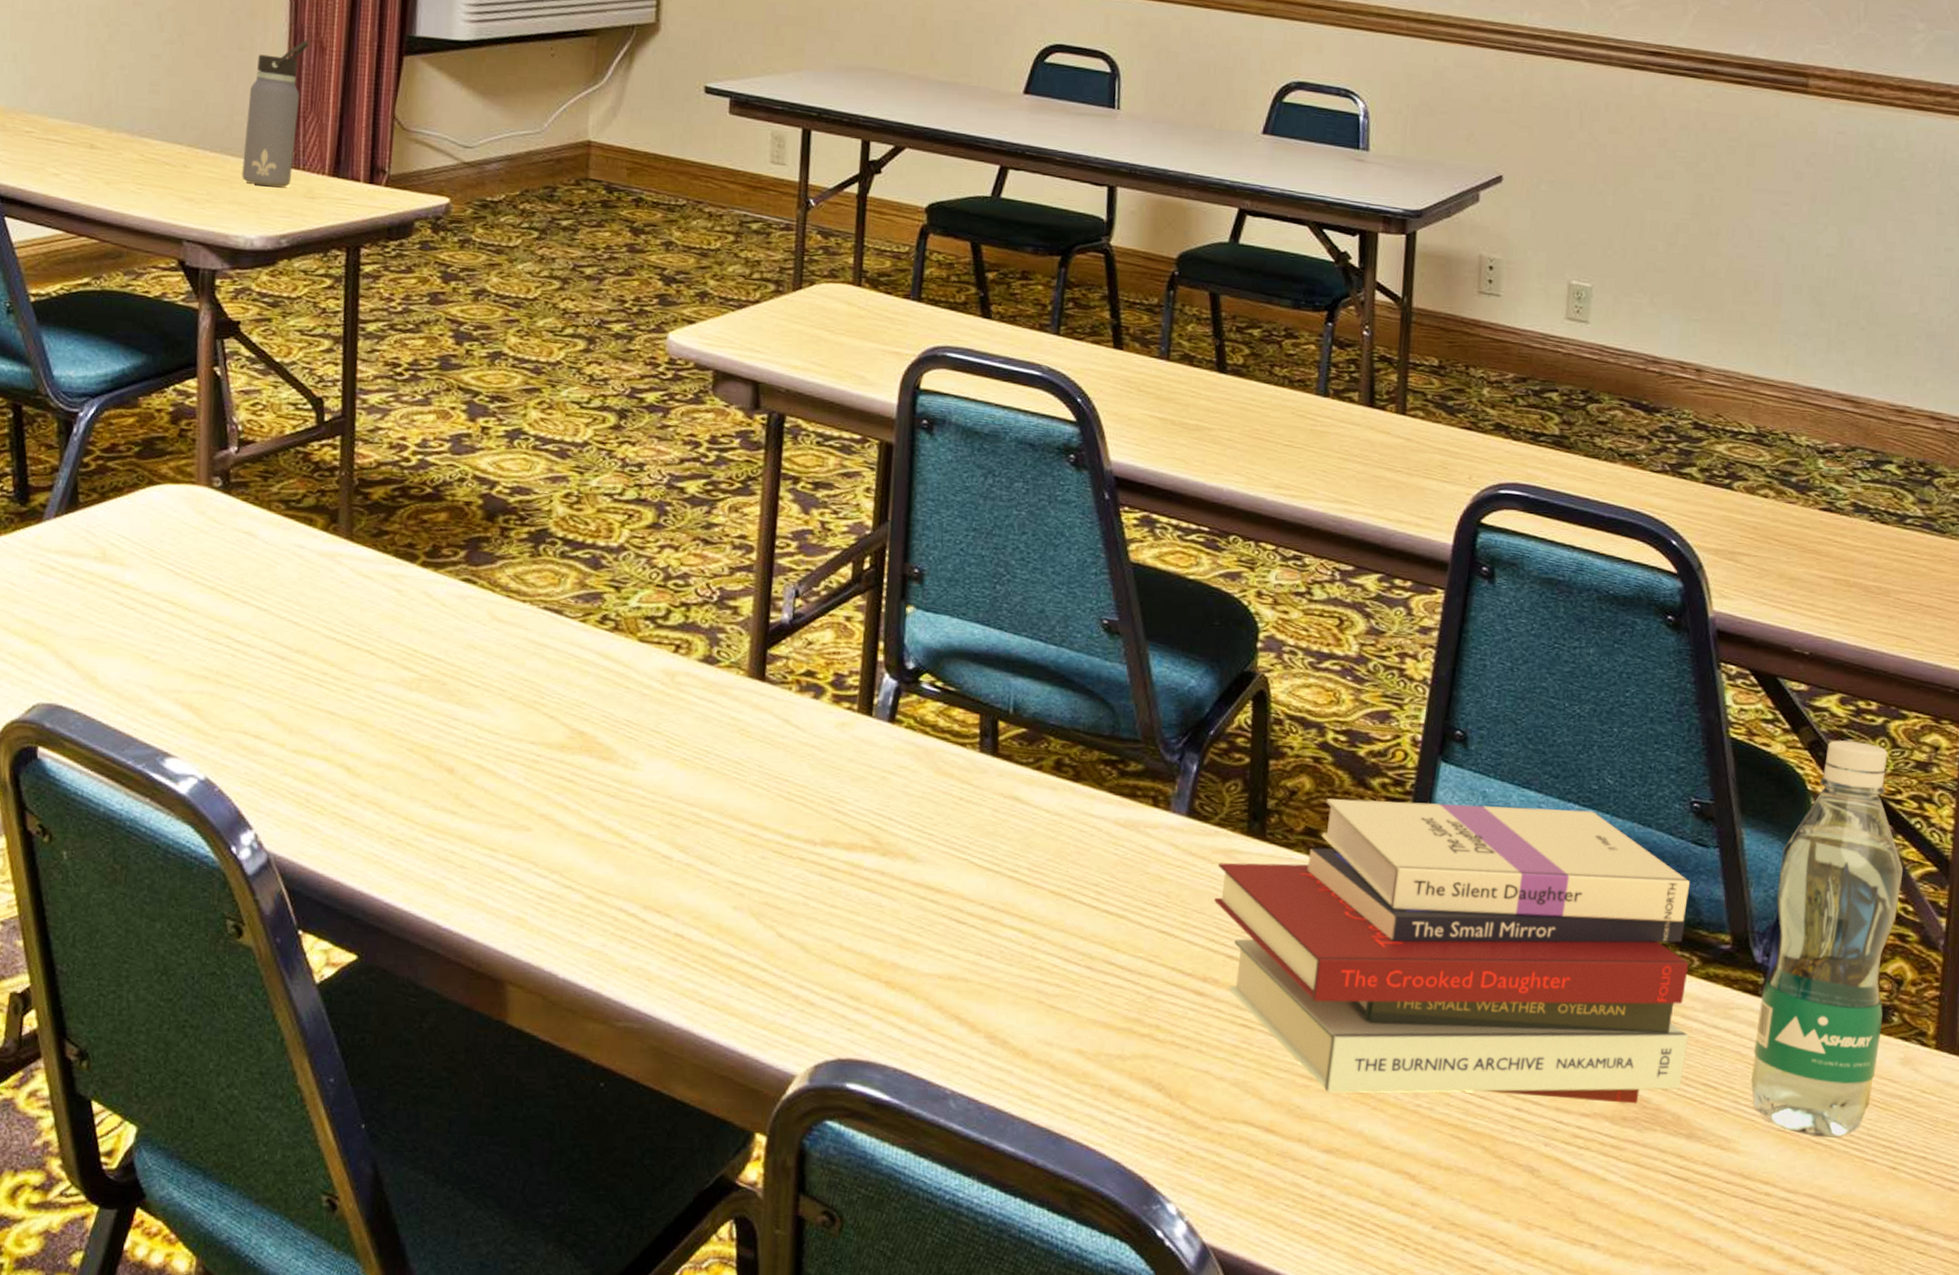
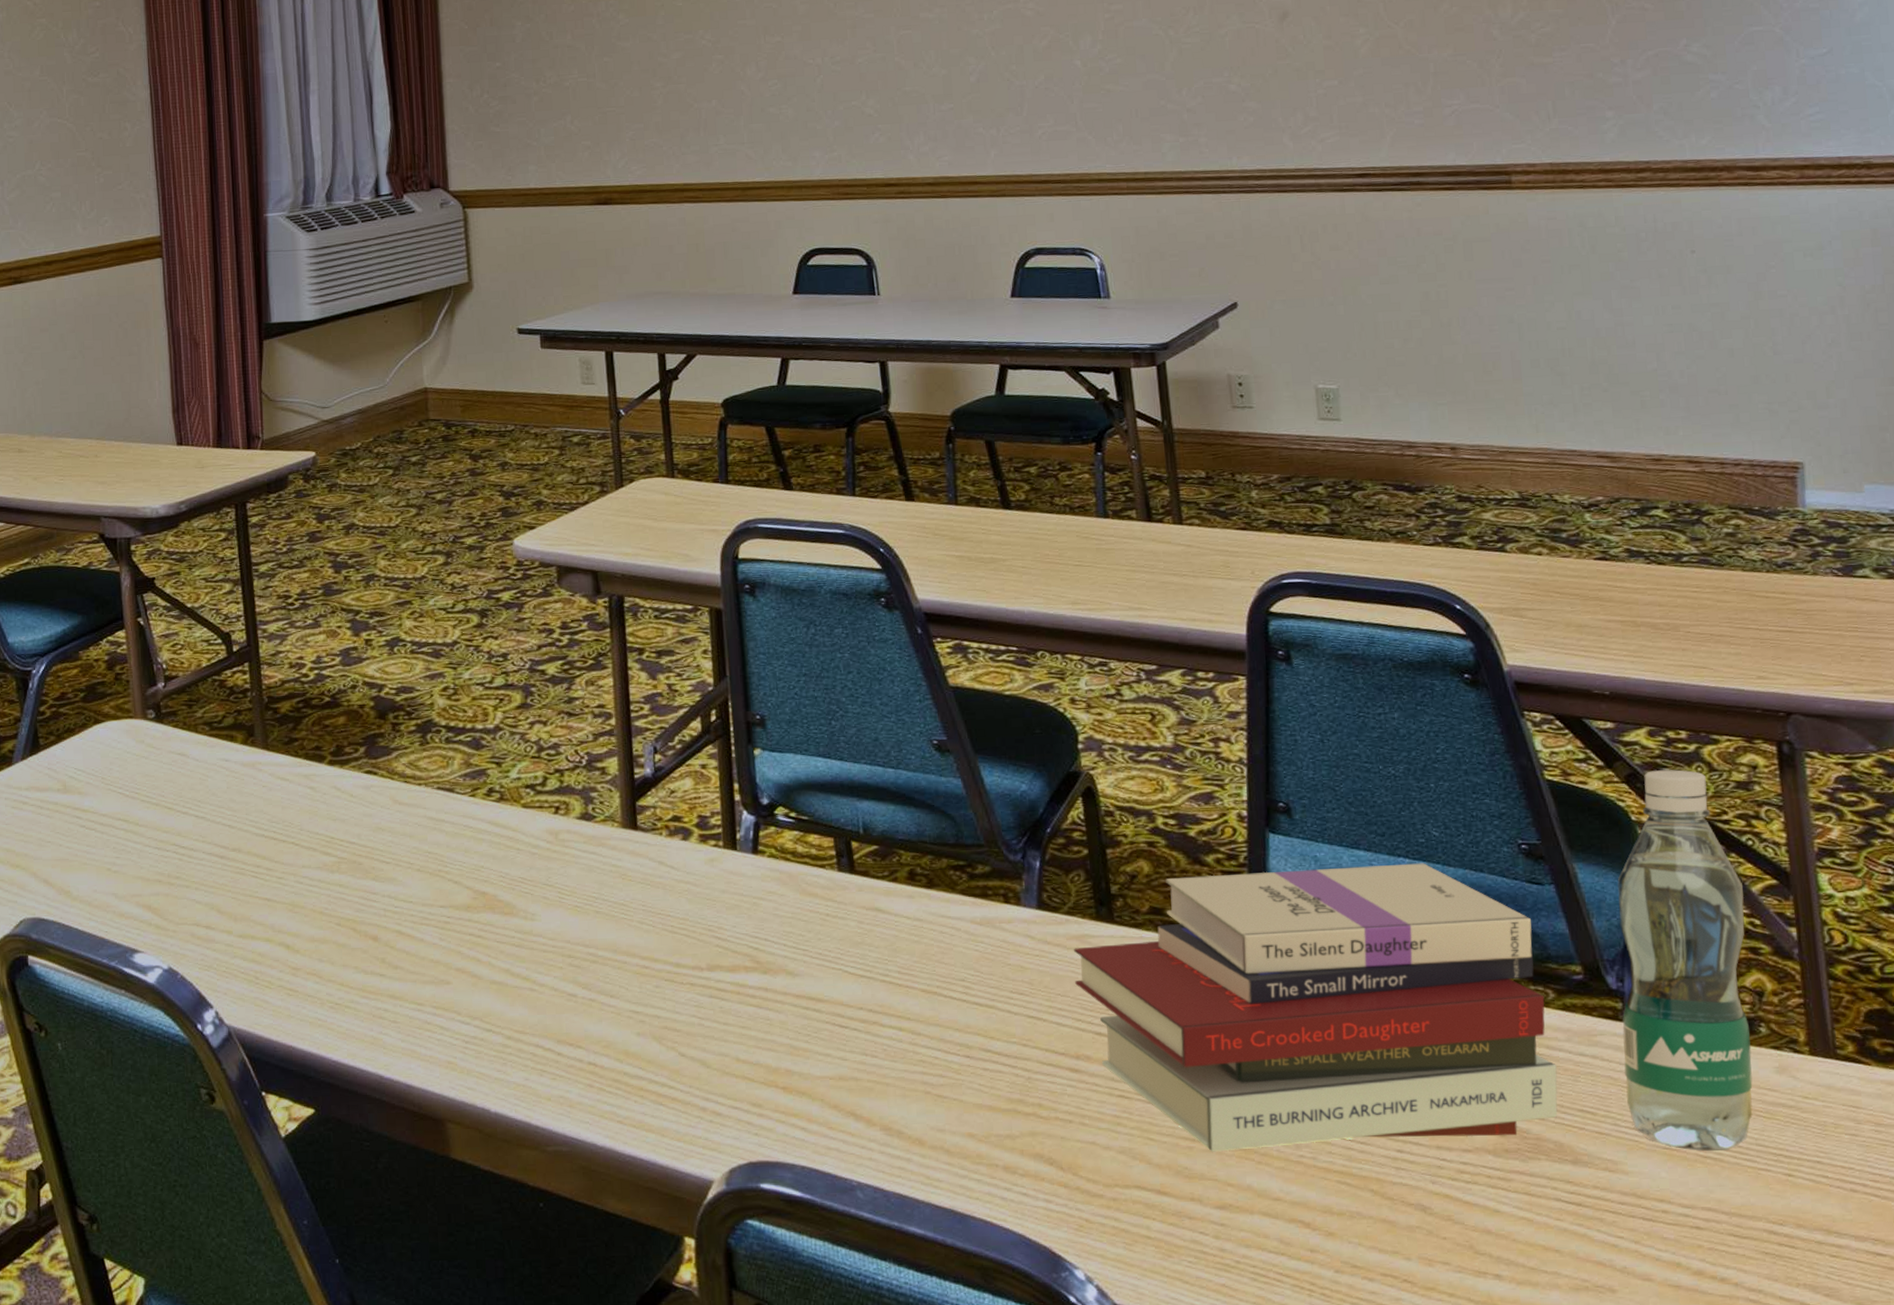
water bottle: present [242,41,309,188] -> none [141,340,185,464]

